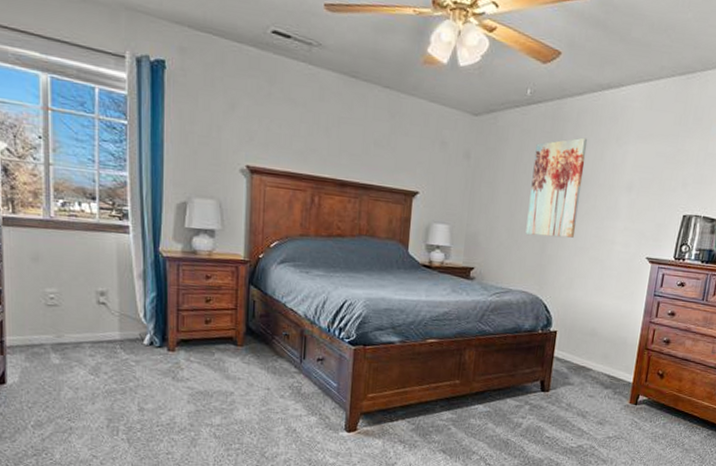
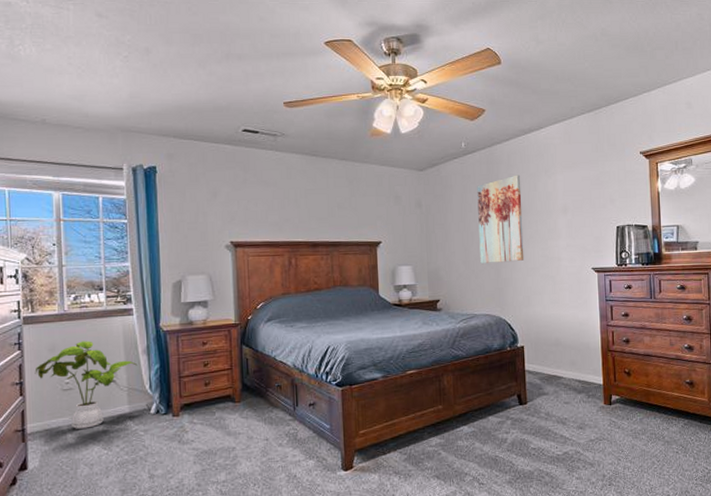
house plant: none [15,254,131,350] -> present [34,341,137,429]

